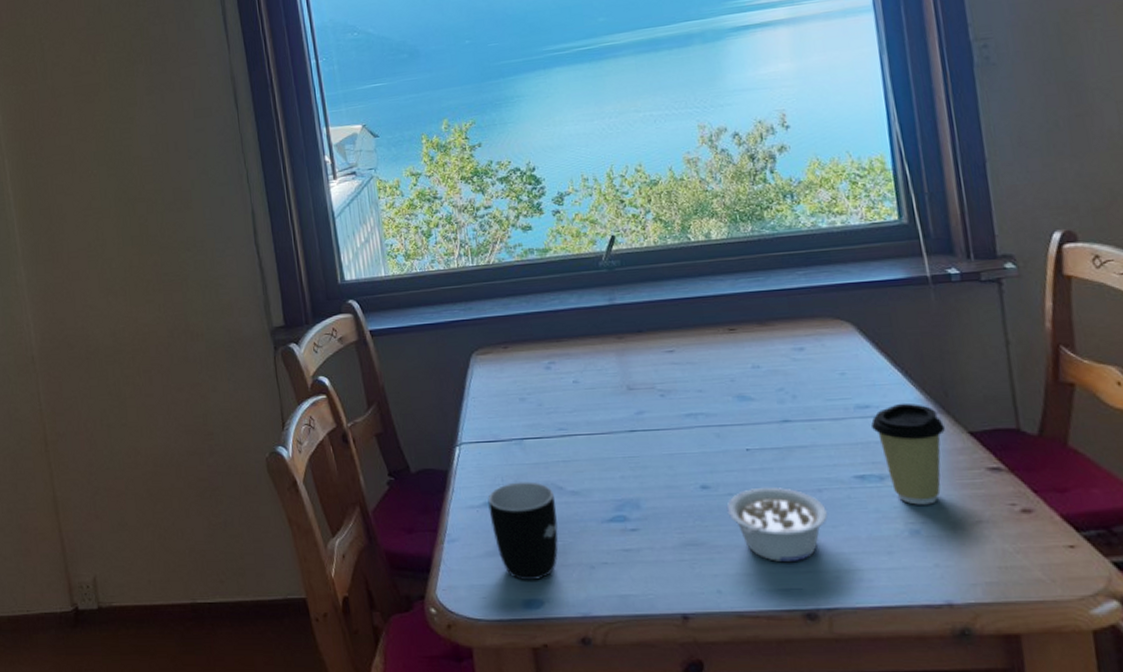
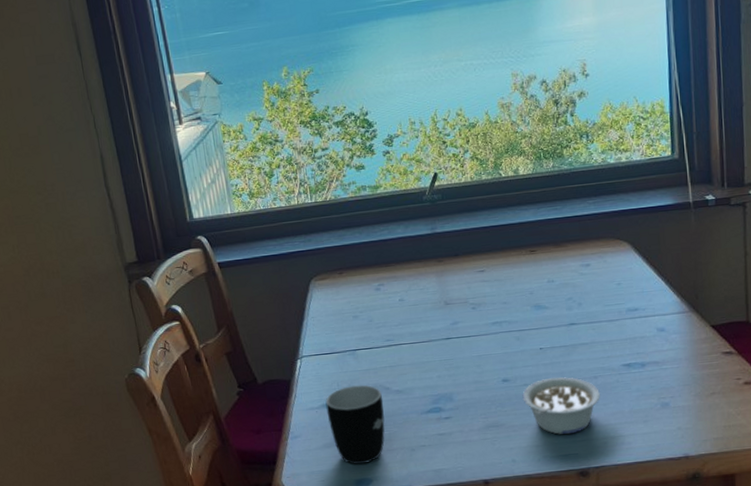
coffee cup: present [870,403,945,505] -> none [637,305,693,384]

